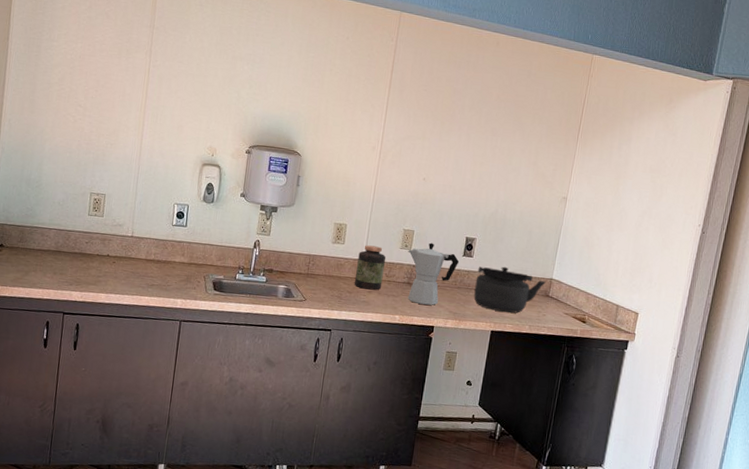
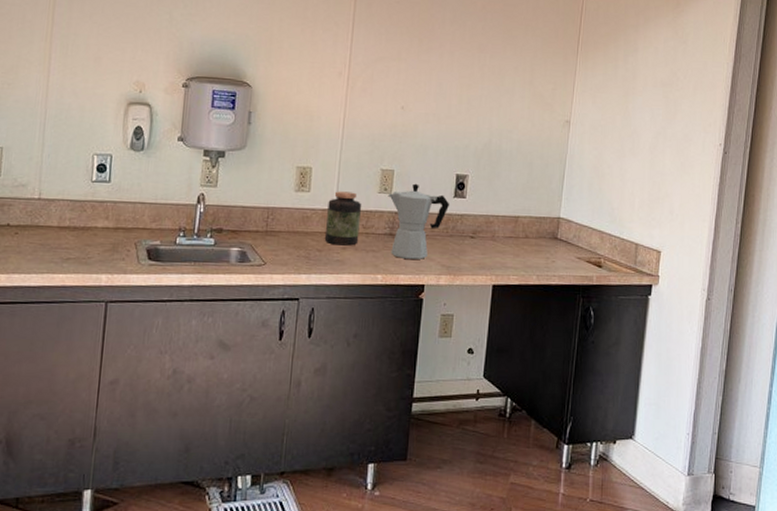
kettle: present [474,266,546,313] -> none [469,206,553,262]

